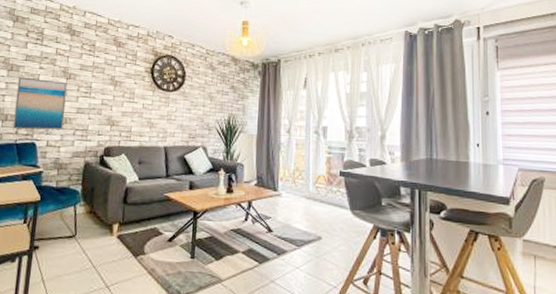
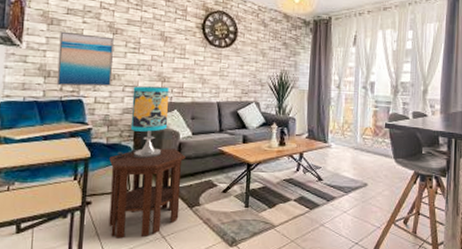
side table: none [54,193,132,286] -> present [109,148,186,239]
table lamp: none [63,130,117,204] -> present [115,86,169,159]

